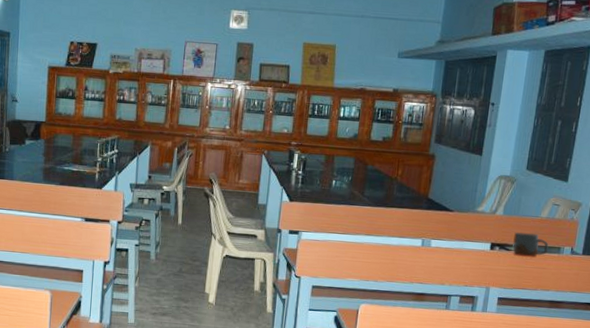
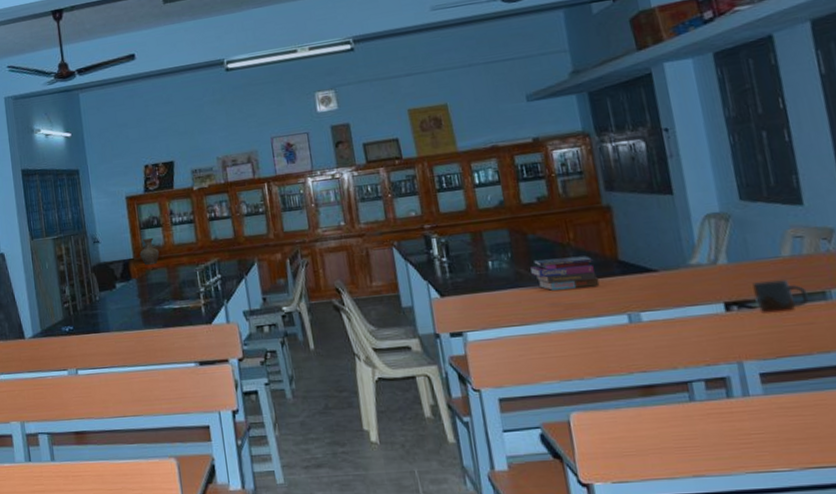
vase: none [51,106,69,131] -> present [140,237,160,266]
books: none [362,186,410,215] -> present [530,255,600,291]

